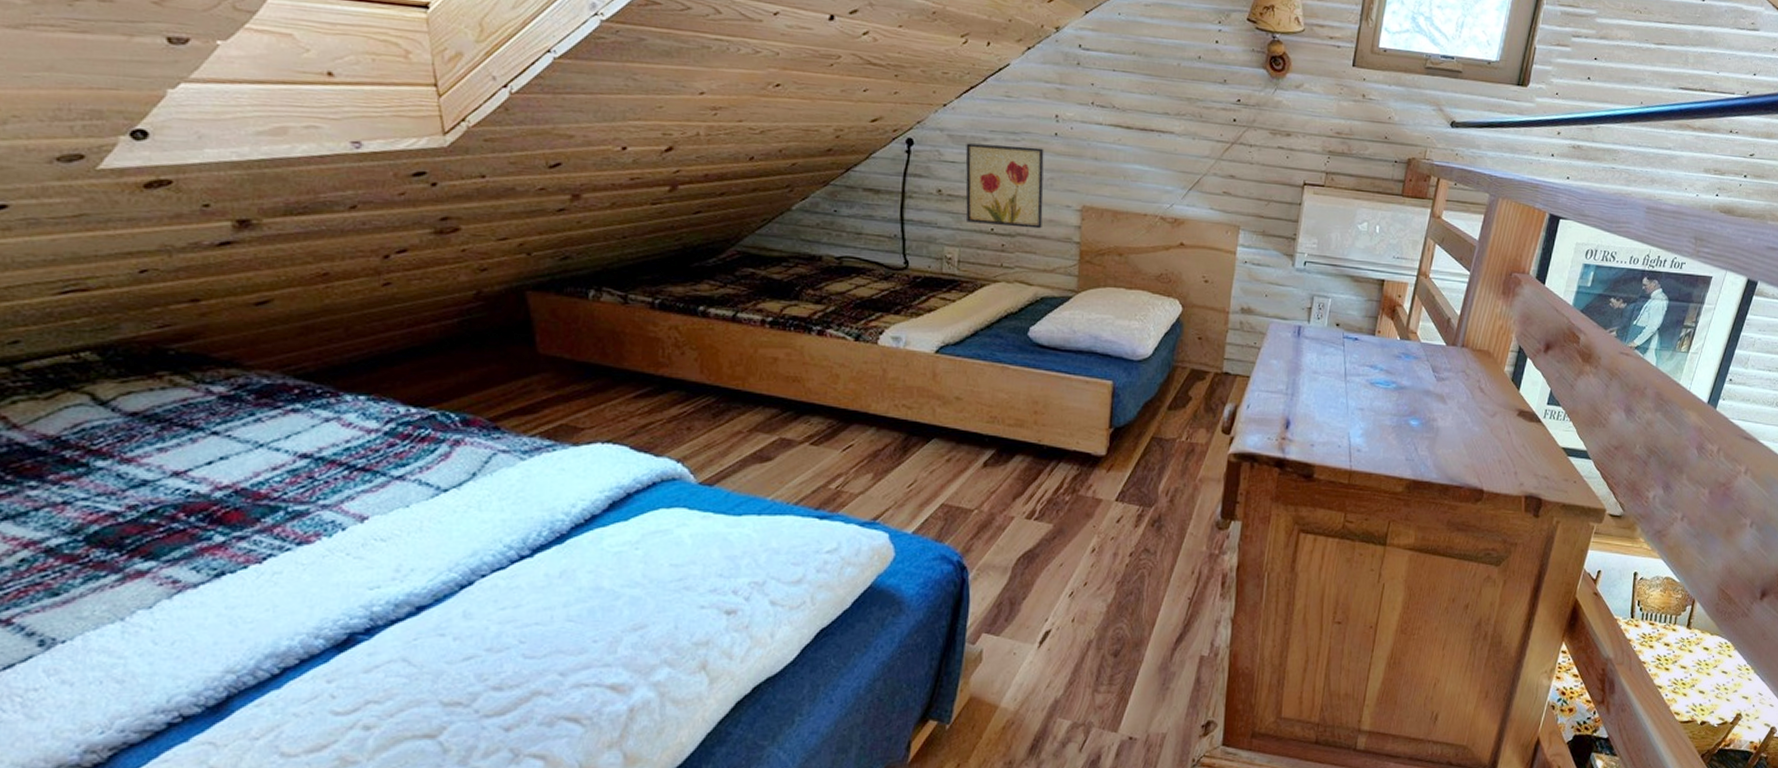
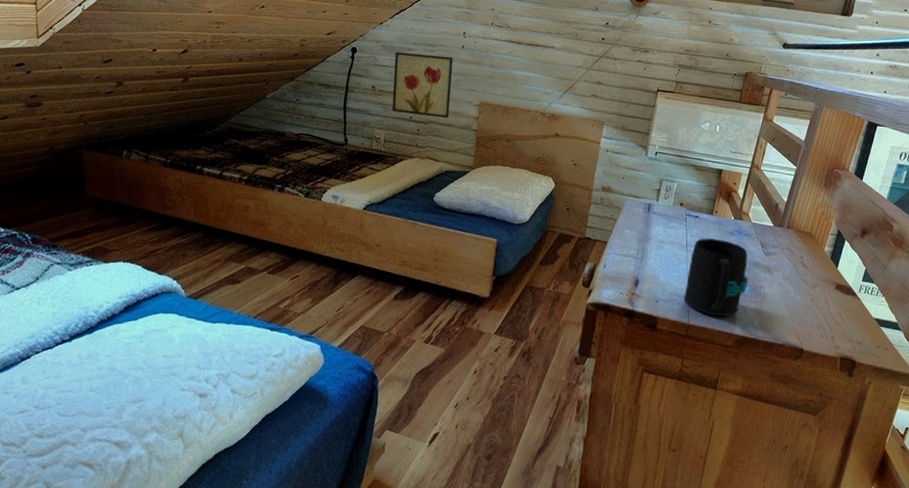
mug: none [1344,364,1419,459] -> present [684,238,749,317]

